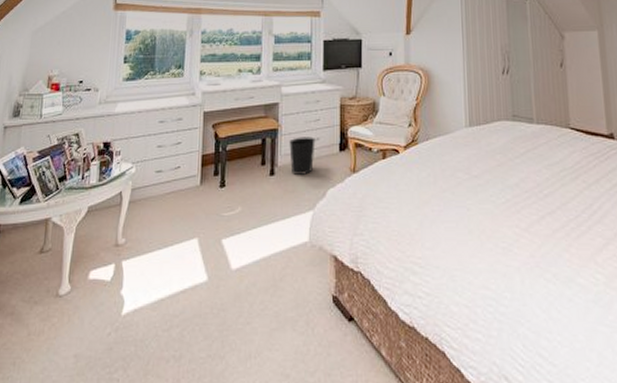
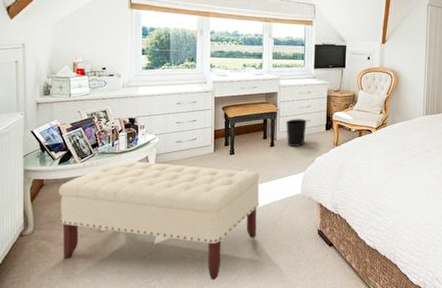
bench: none [12,197,256,372] -> present [58,160,260,281]

